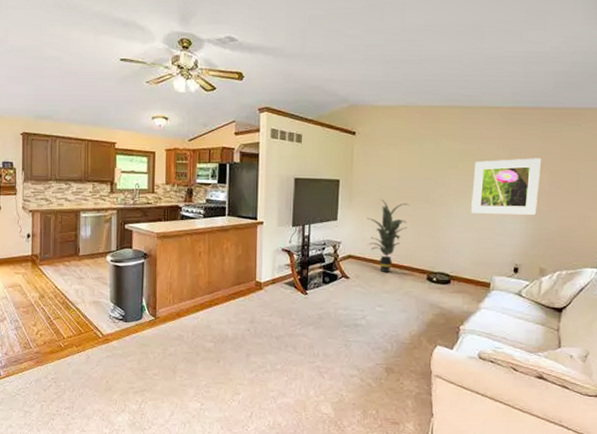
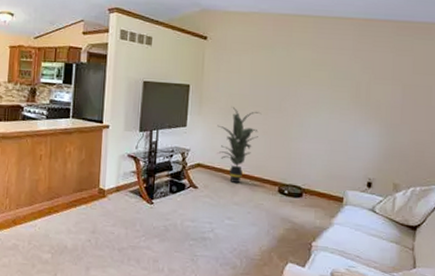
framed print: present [471,158,542,215] -> none [324,70,395,128]

